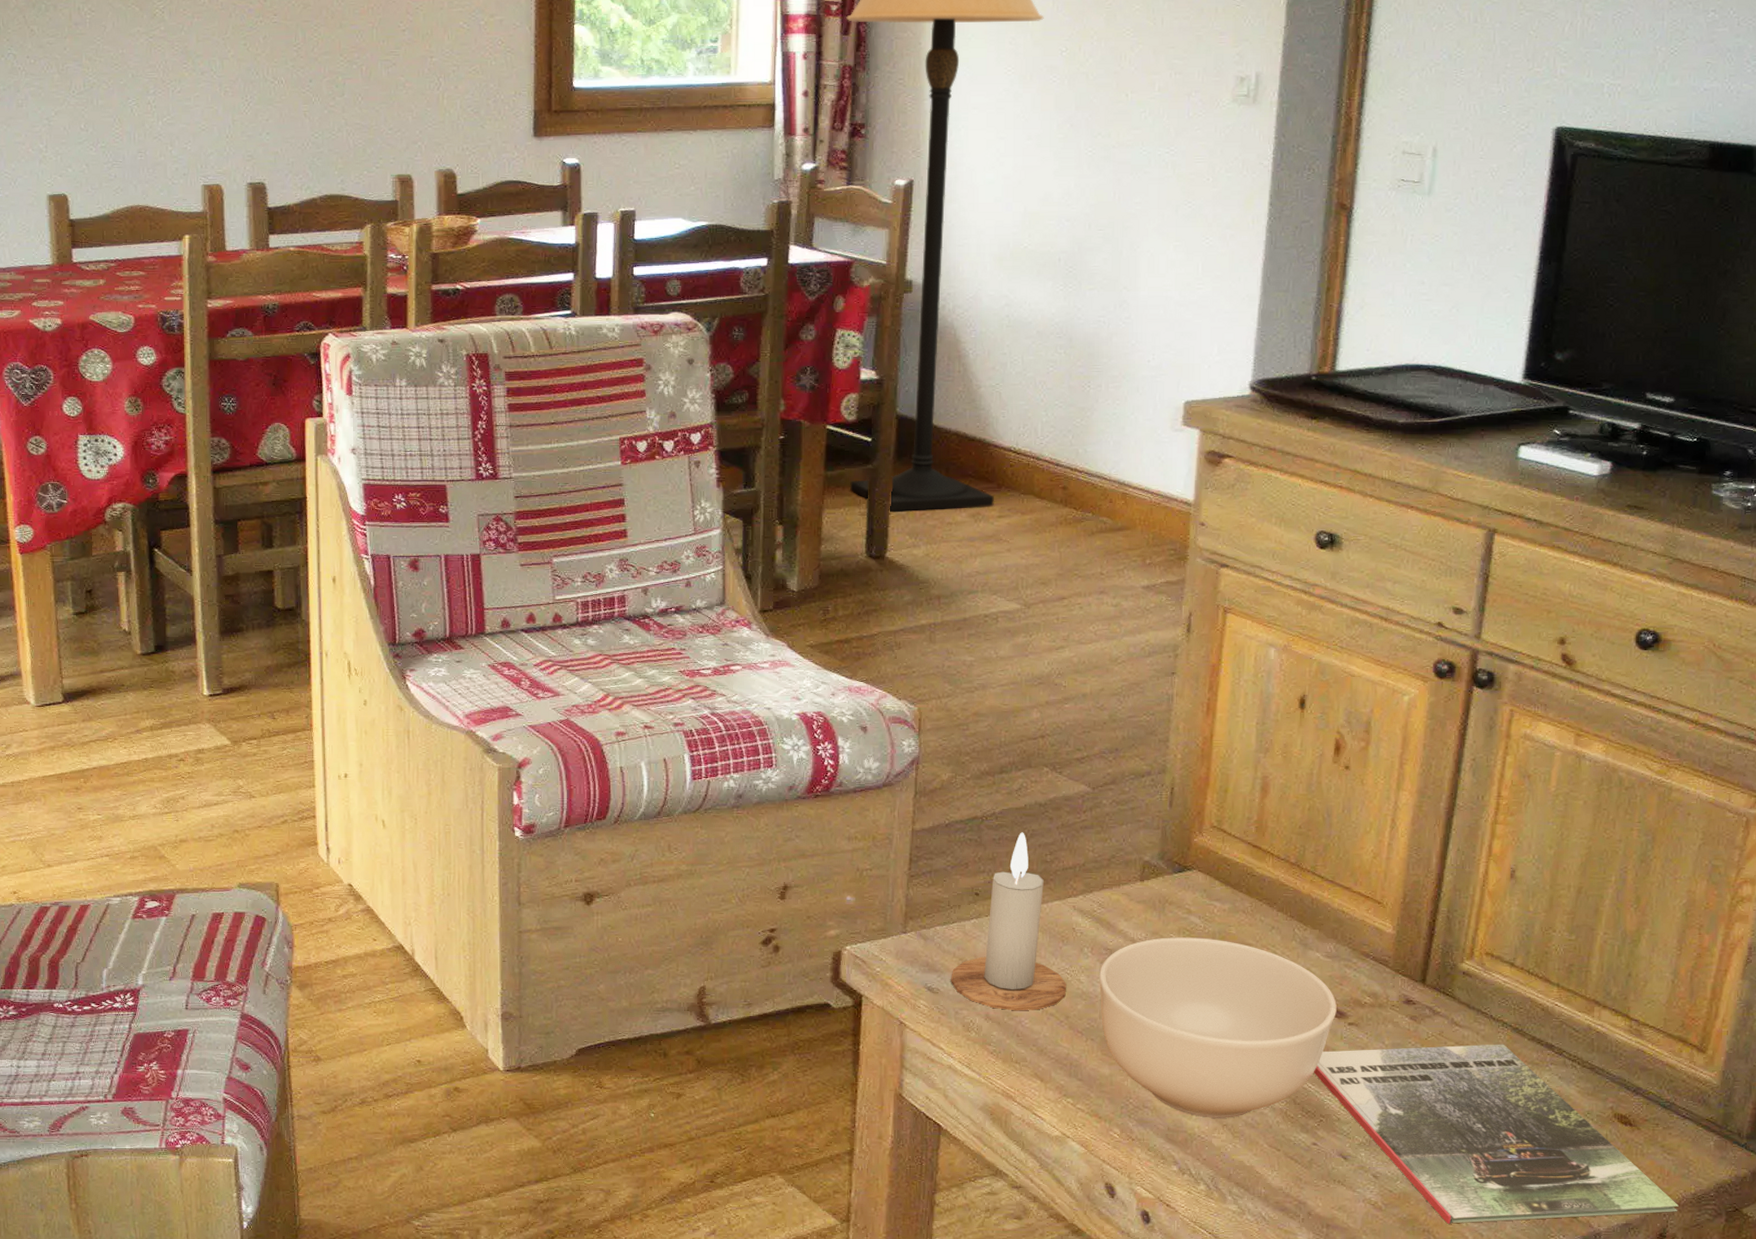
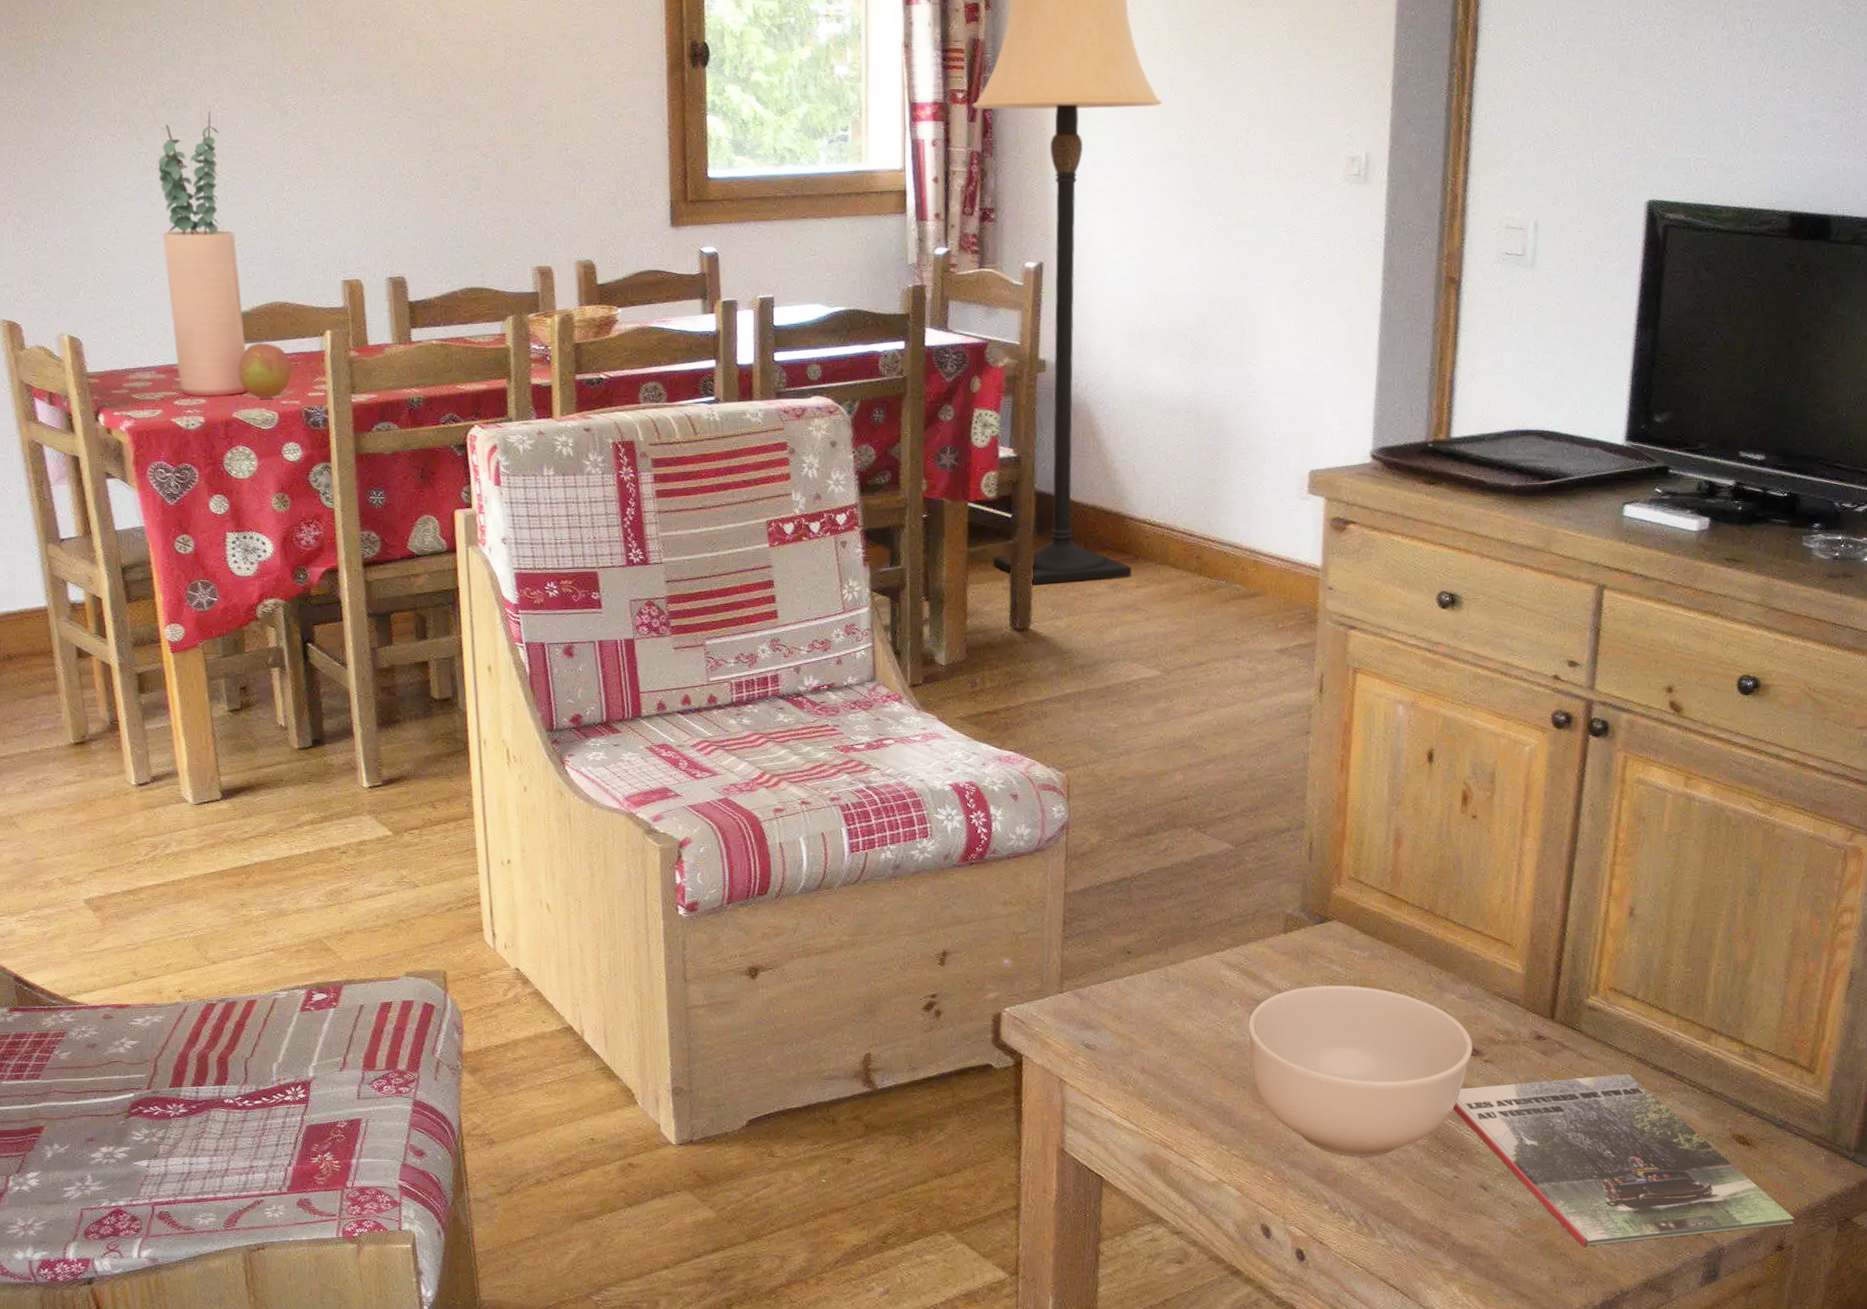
vase: none [26,14,106,298] -> present [158,112,247,397]
fruit: none [96,246,150,302] -> present [238,343,292,399]
candle: present [951,832,1067,1011] -> none [1107,891,1218,1064]

